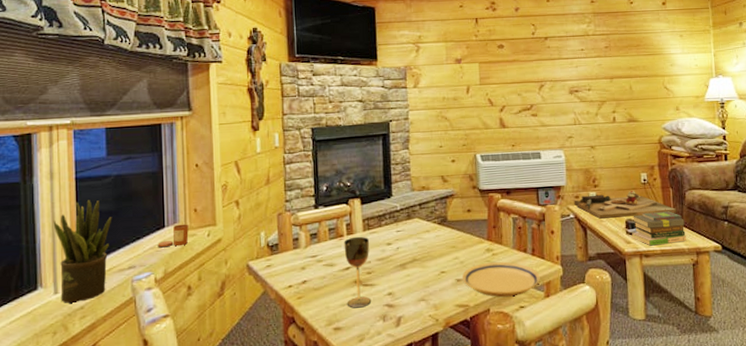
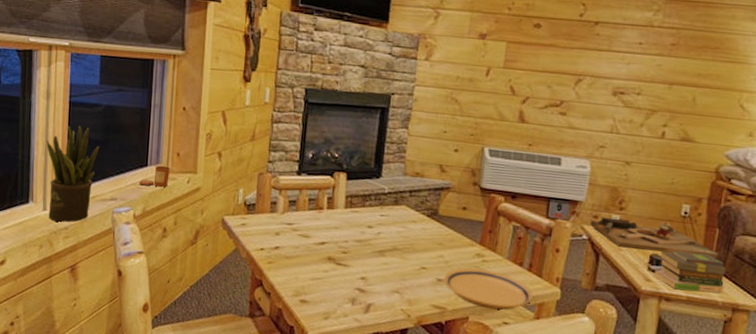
wineglass: present [344,236,371,308] -> none [317,212,349,286]

